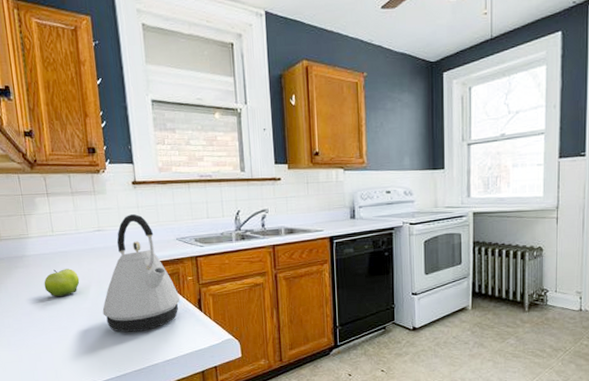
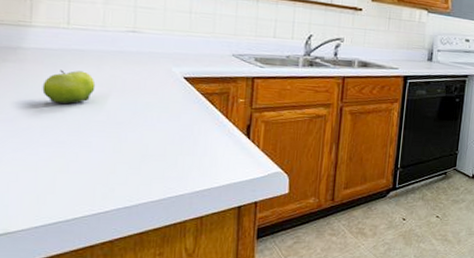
kettle: present [102,214,181,332] -> none [120,19,226,156]

